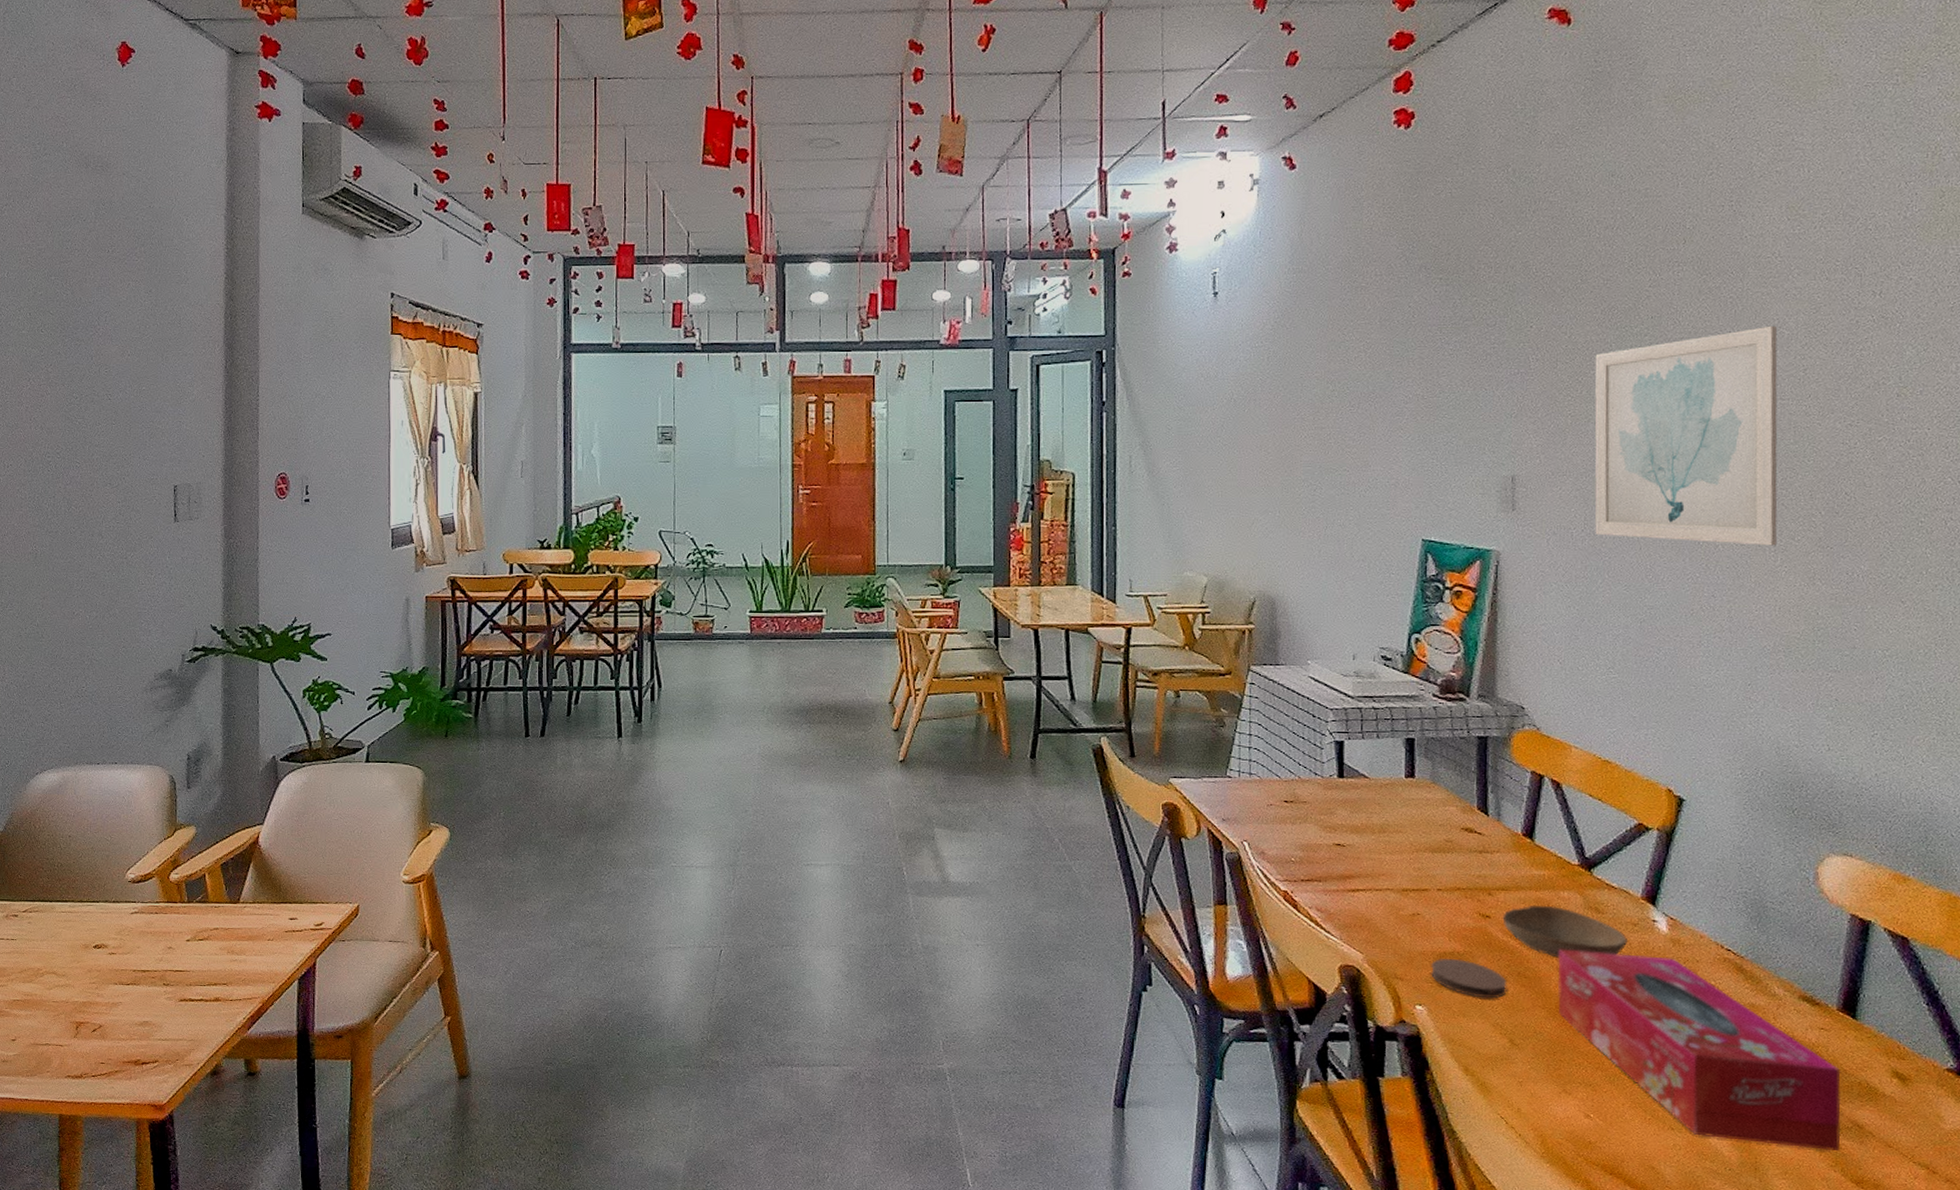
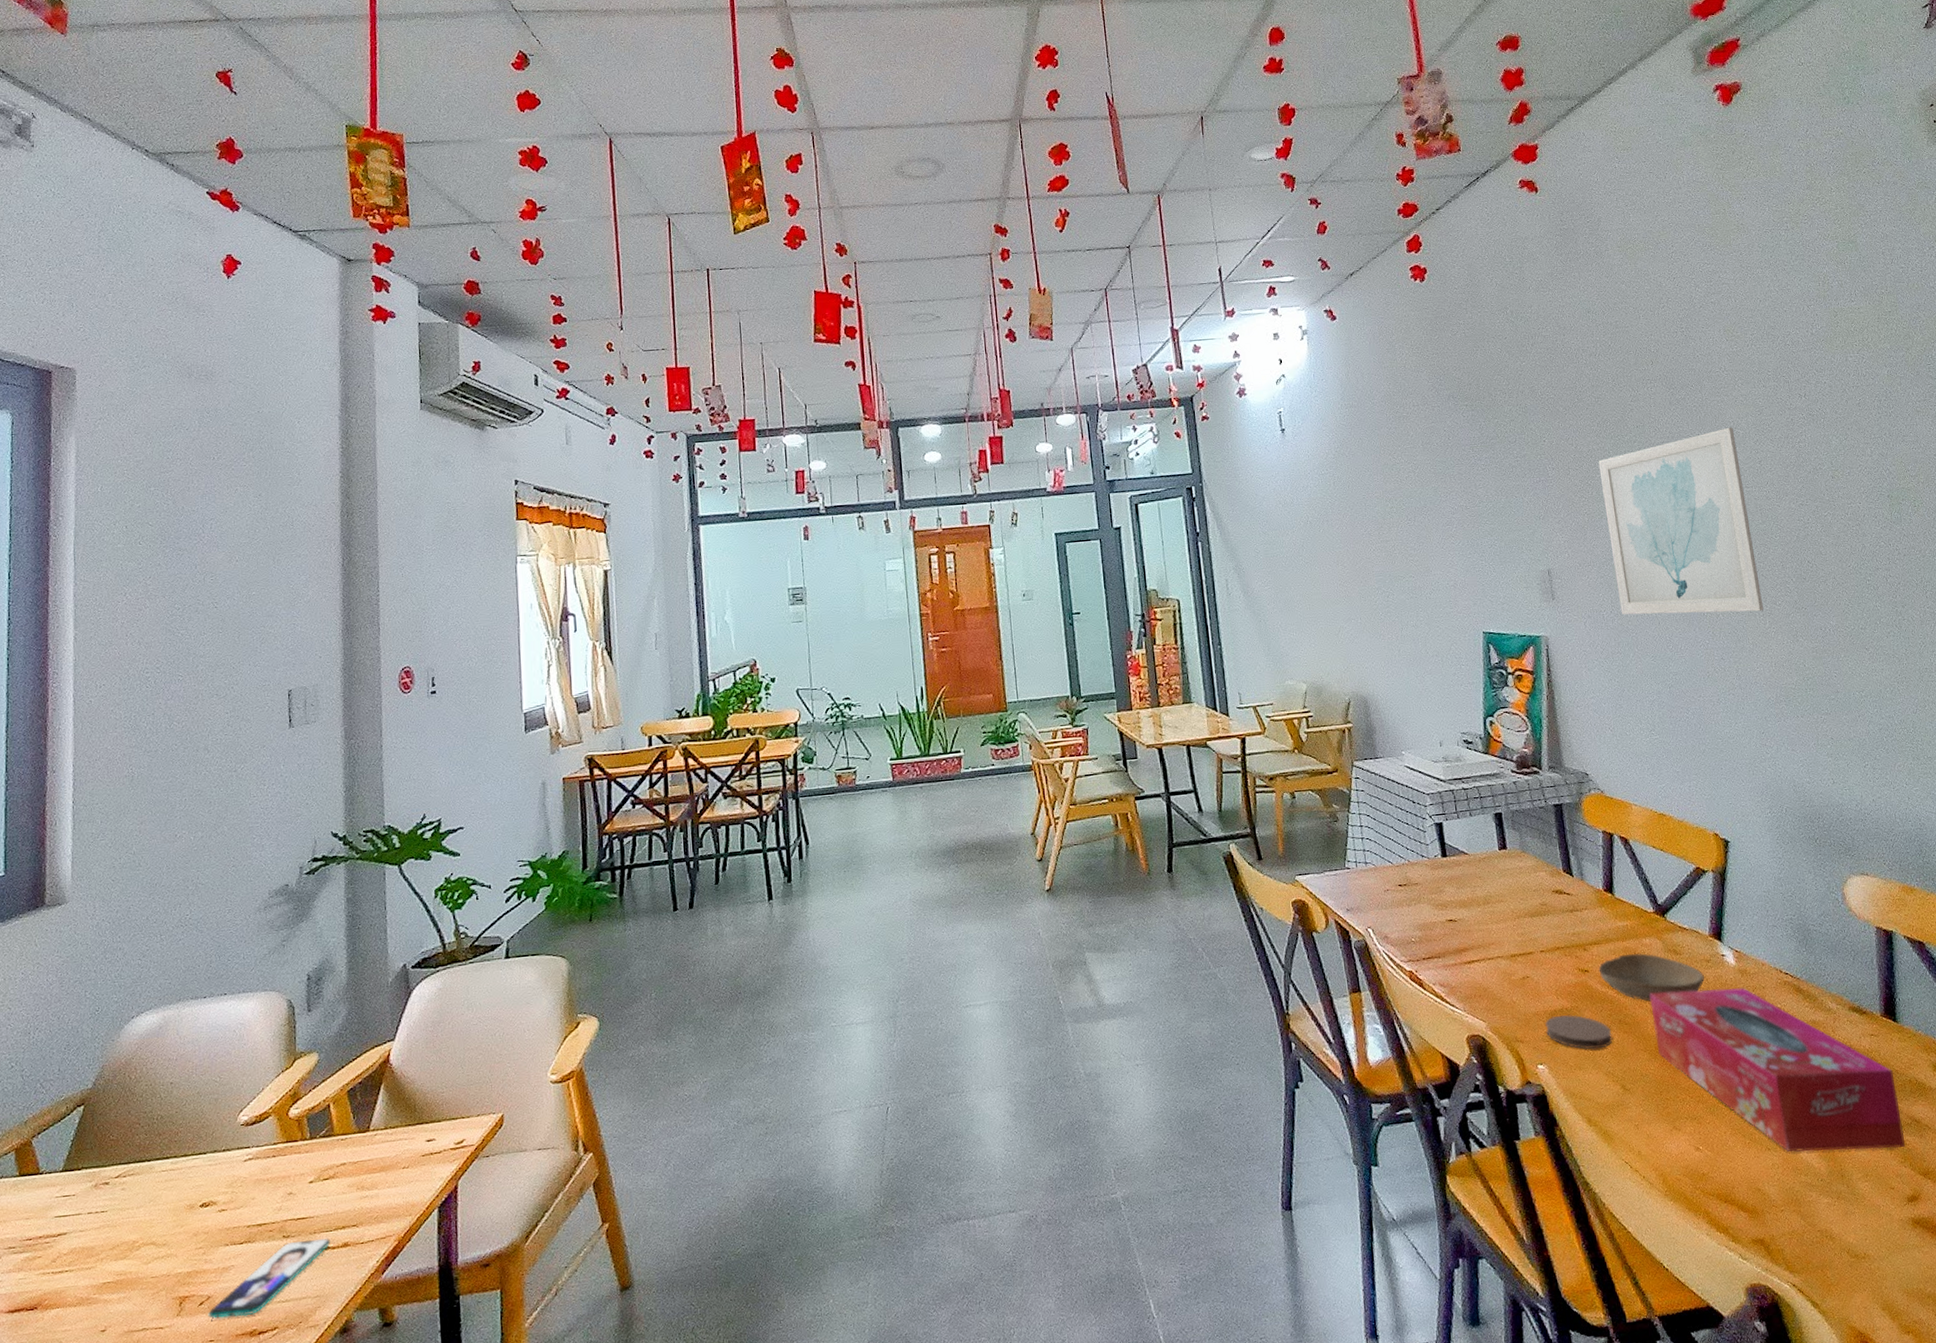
smartphone: none [100,990,204,1047] -> present [208,1237,330,1319]

